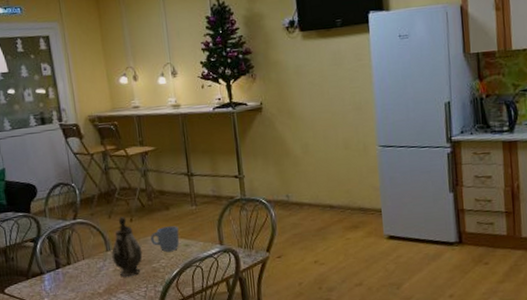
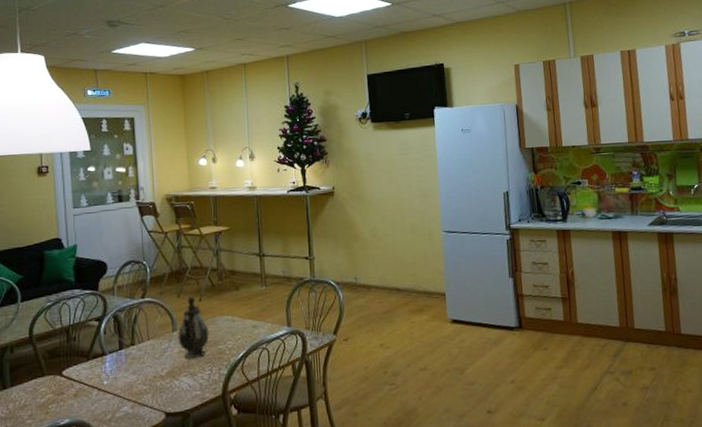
mug: present [151,226,180,252] -> none [219,306,248,333]

